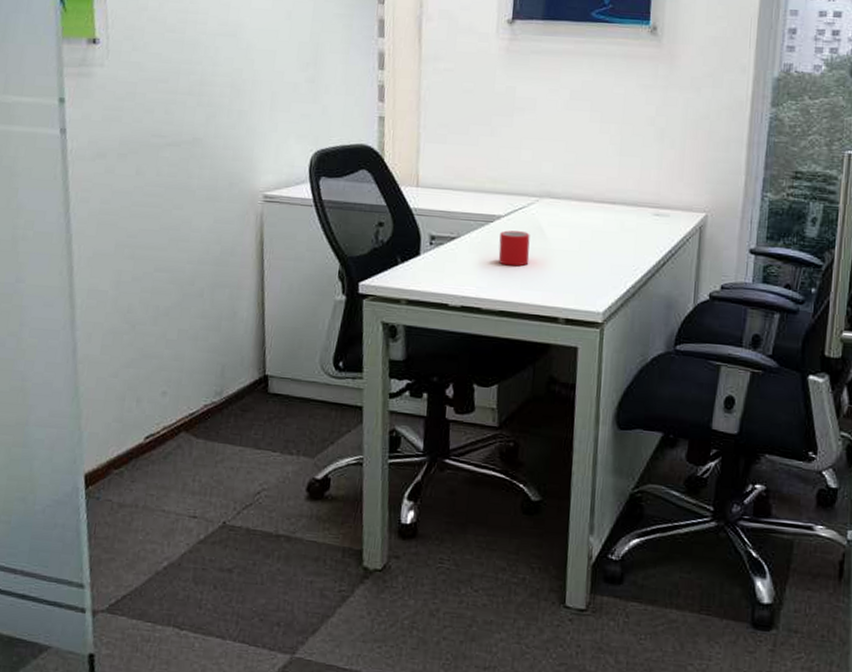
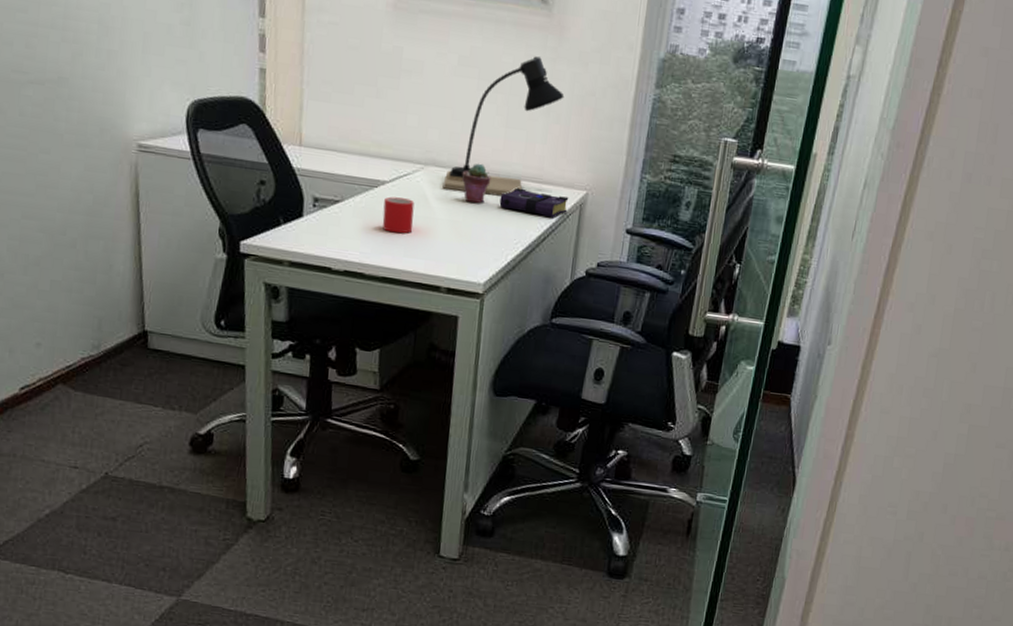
desk lamp: none [558,85,678,224] -> present [442,56,565,196]
potted succulent: none [576,192,607,233] -> present [461,163,491,204]
book: none [616,214,688,243] -> present [499,187,569,218]

